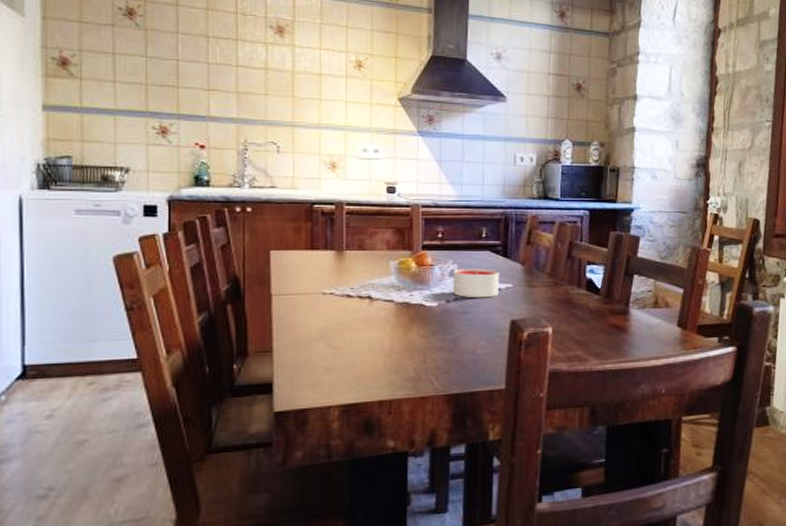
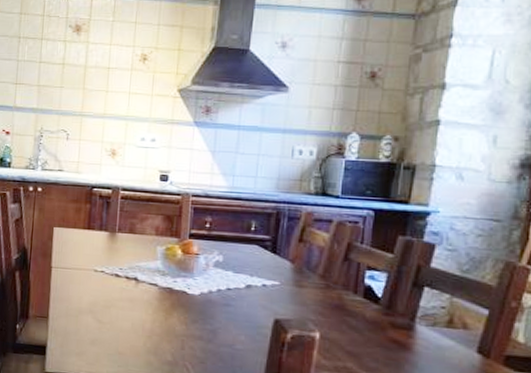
candle: present [452,268,500,299] -> none [216,260,267,293]

